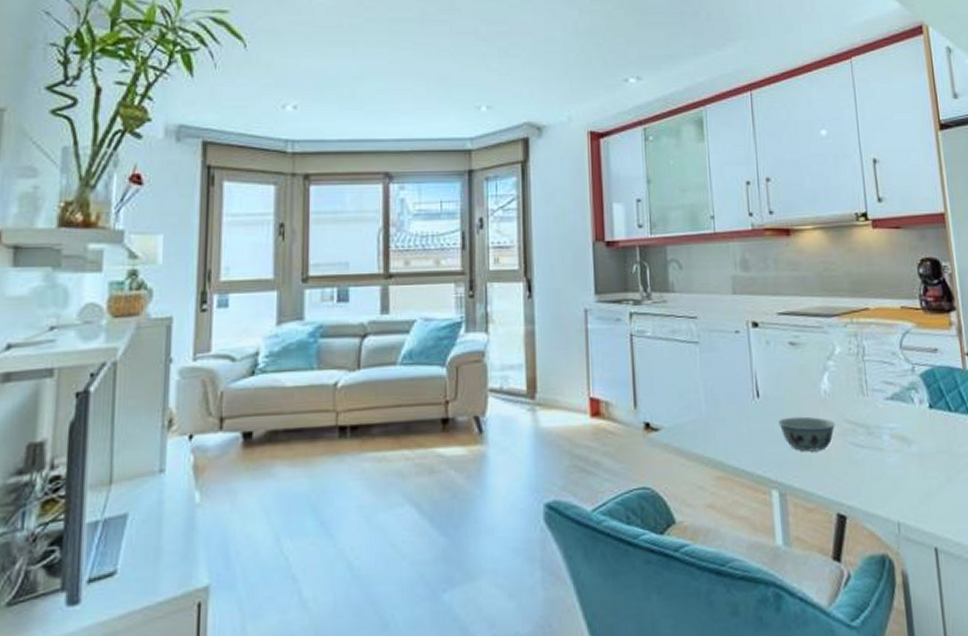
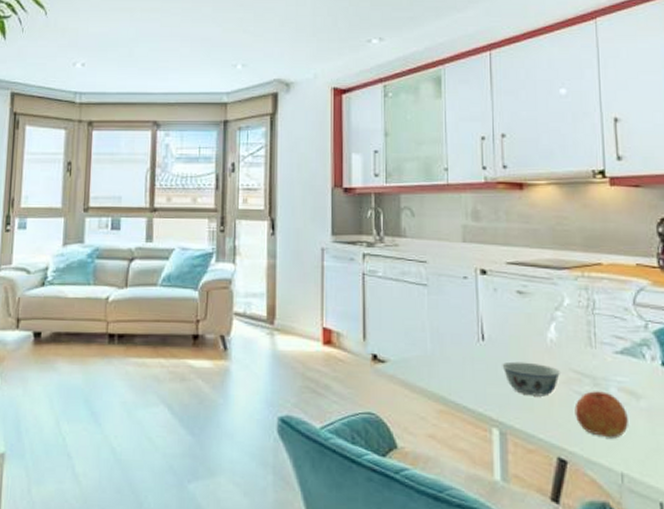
apple: none [850,440,902,488] -> present [574,391,628,439]

